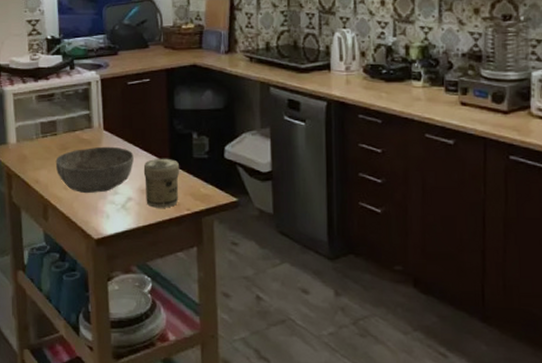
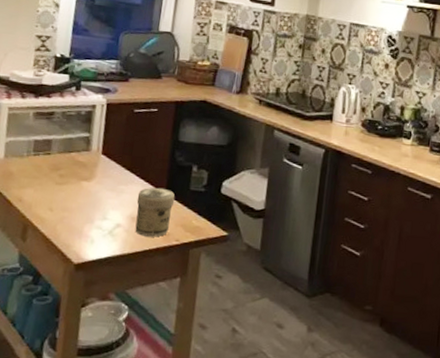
bowl: present [55,146,134,194] -> none [43,170,130,217]

